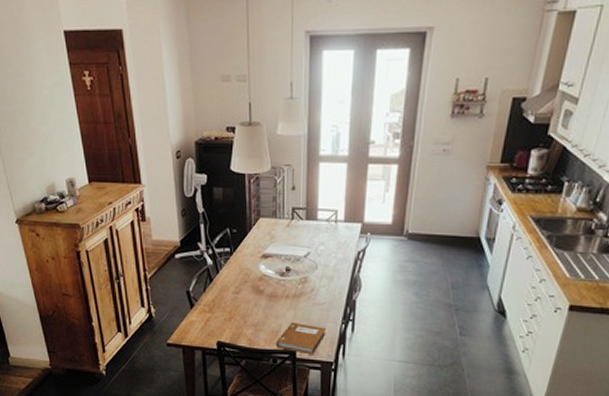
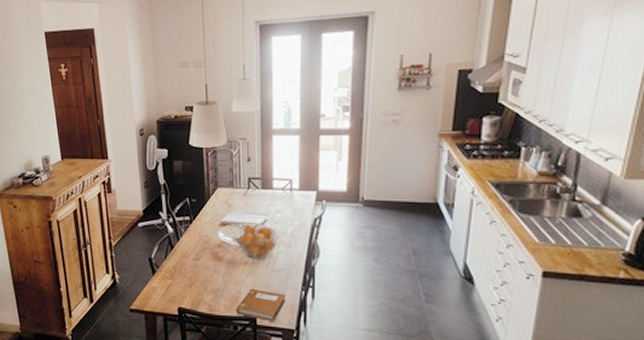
fruit basket: none [277,256,322,294] -> present [235,224,279,260]

